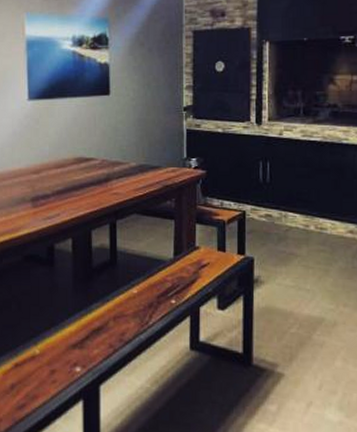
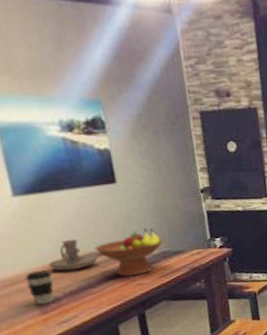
coffee cup: none [25,167,46,199] -> present [25,269,54,305]
candle holder: none [45,142,84,171] -> present [49,239,98,271]
fruit bowl: none [83,139,143,185] -> present [94,227,164,277]

